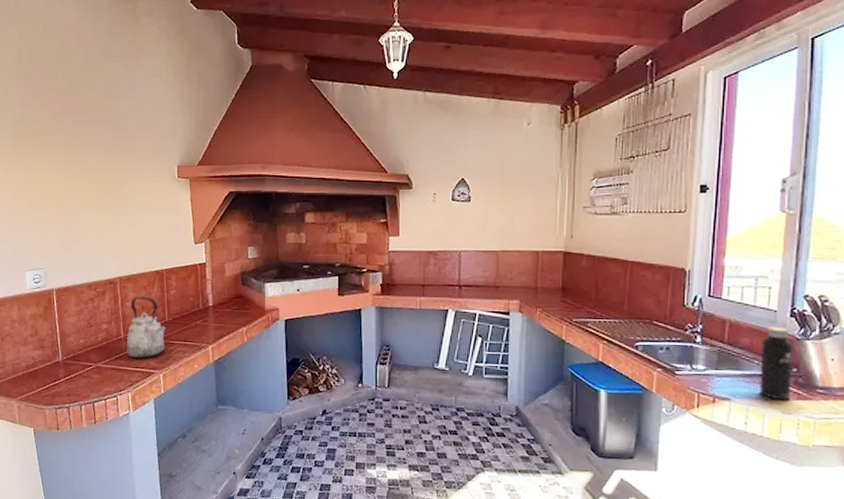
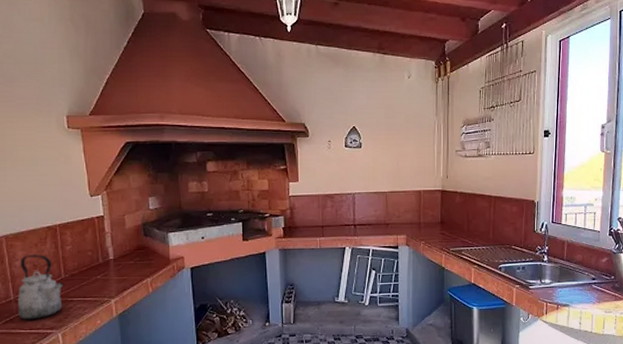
water bottle: present [760,321,794,401] -> none [589,239,612,303]

